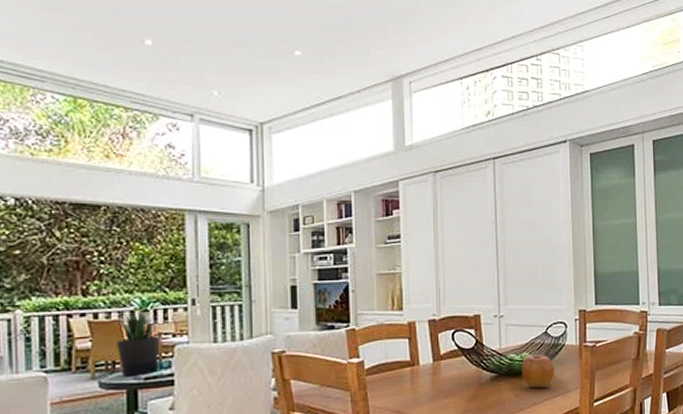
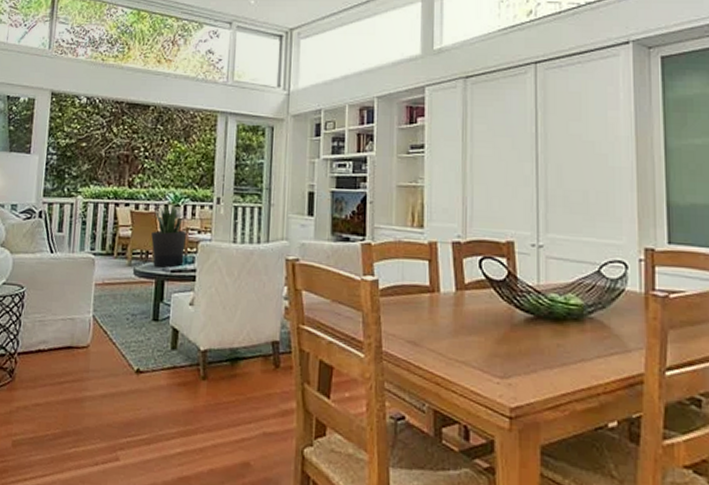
apple: present [521,354,555,388] -> none [565,297,611,341]

